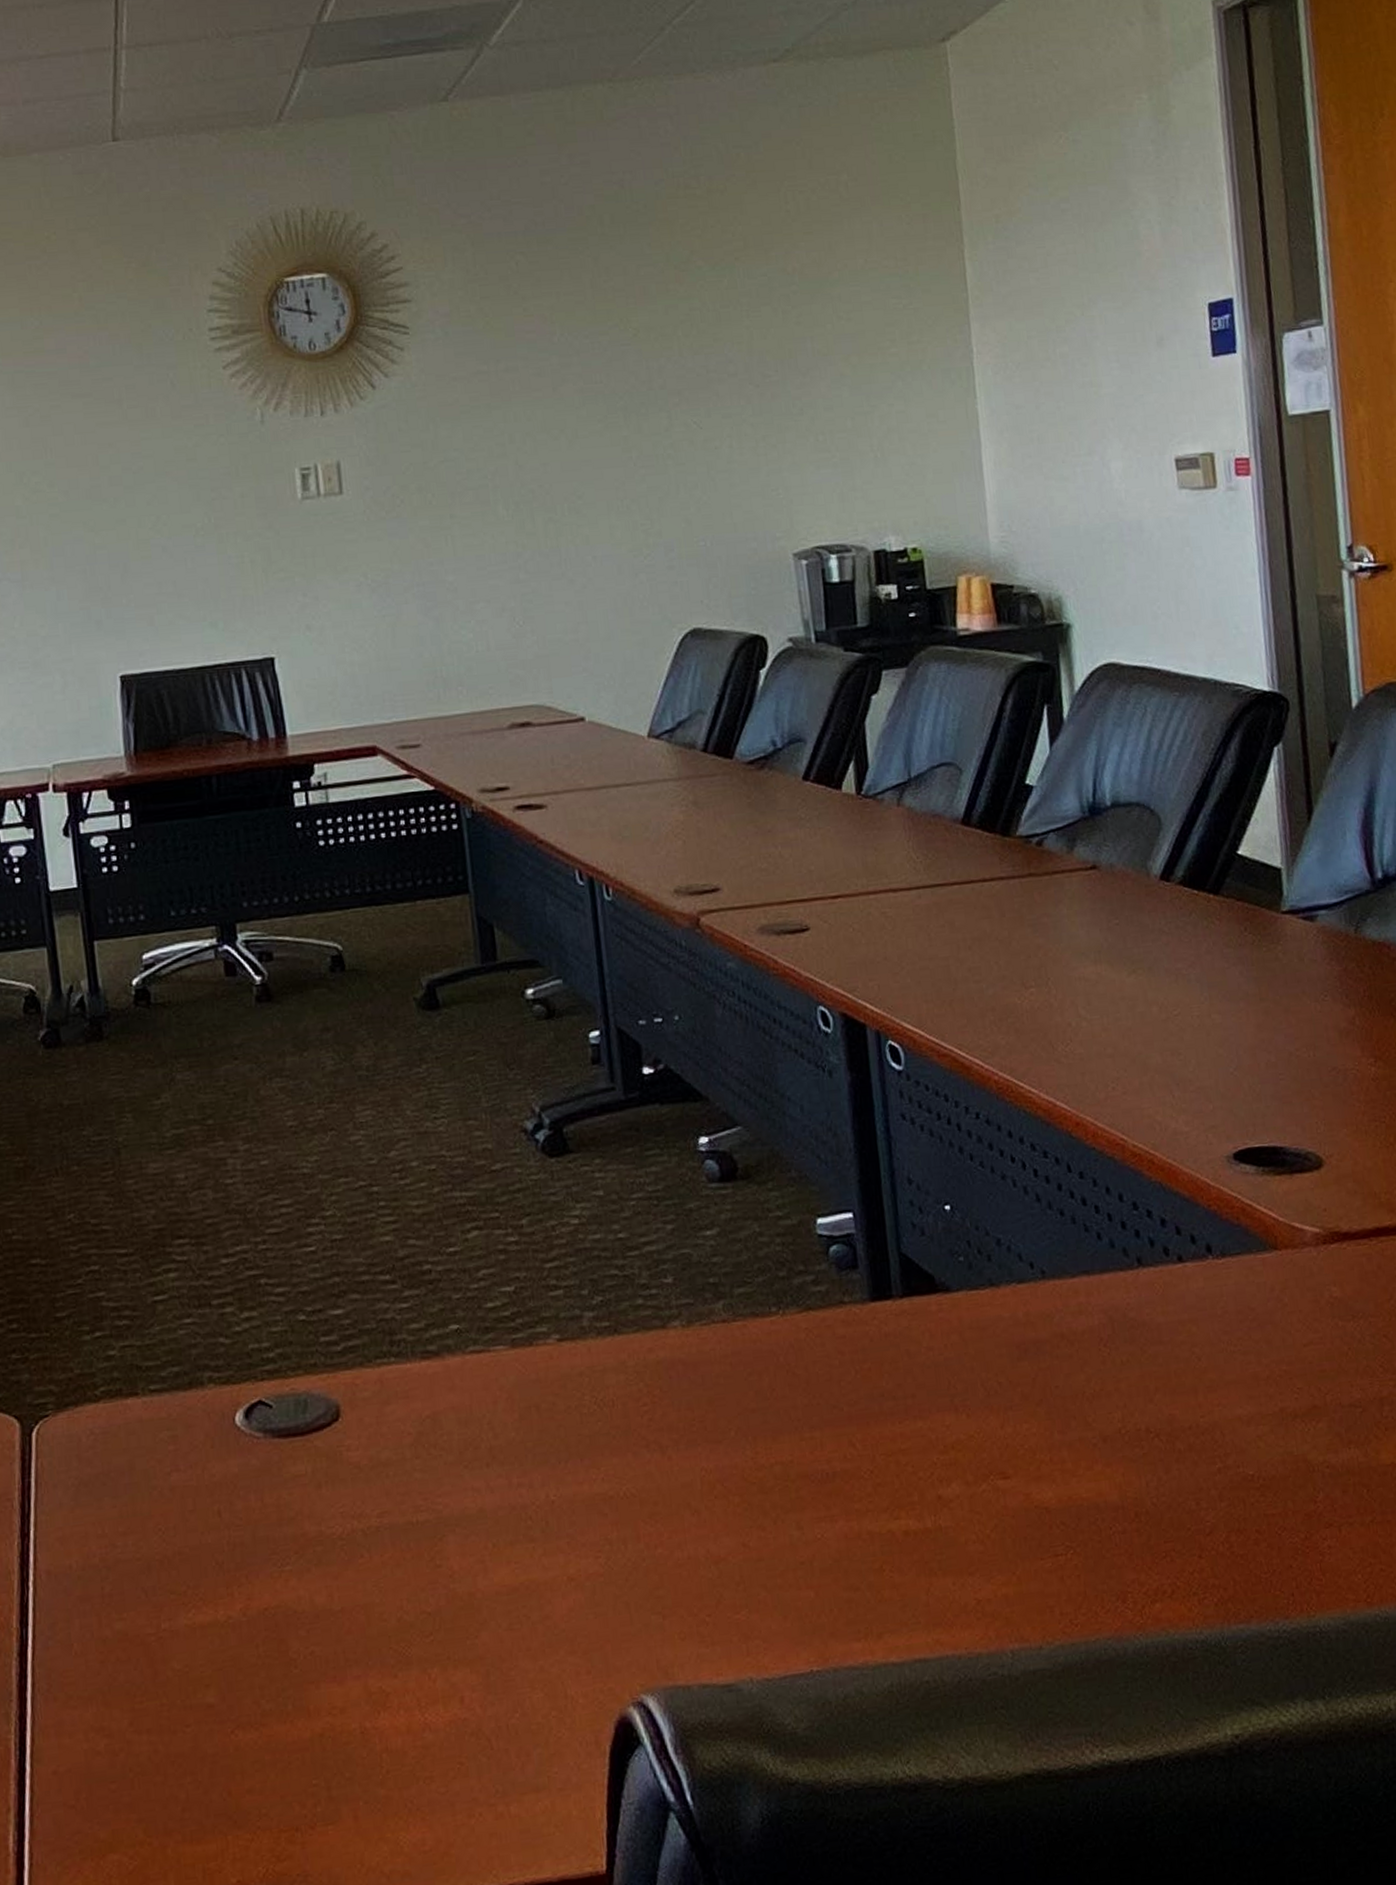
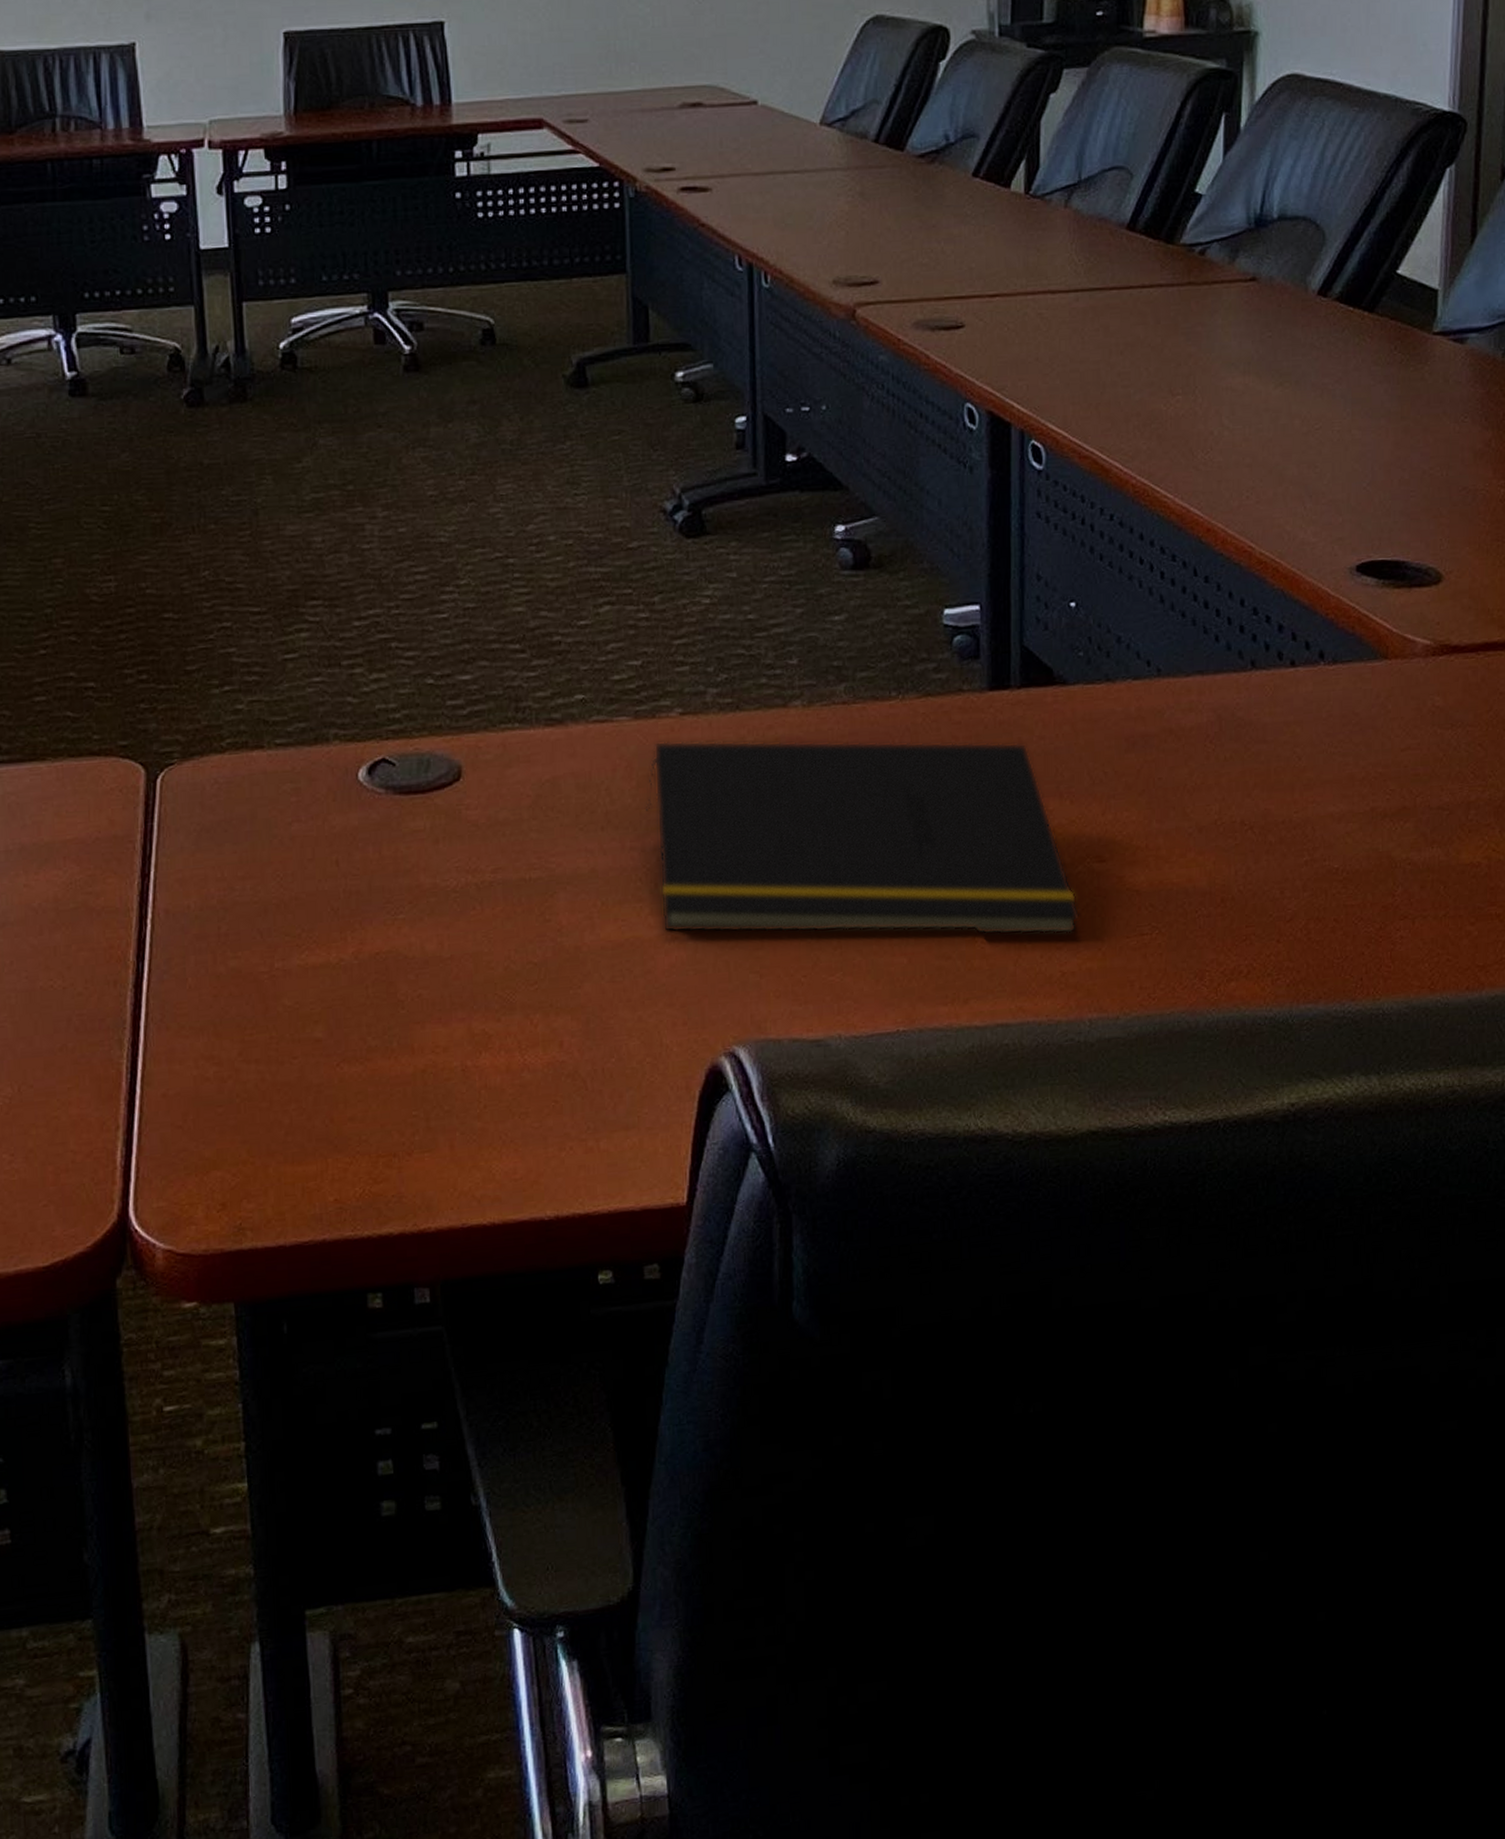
notepad: none [530,1355,990,1574] -> present [646,740,1080,935]

